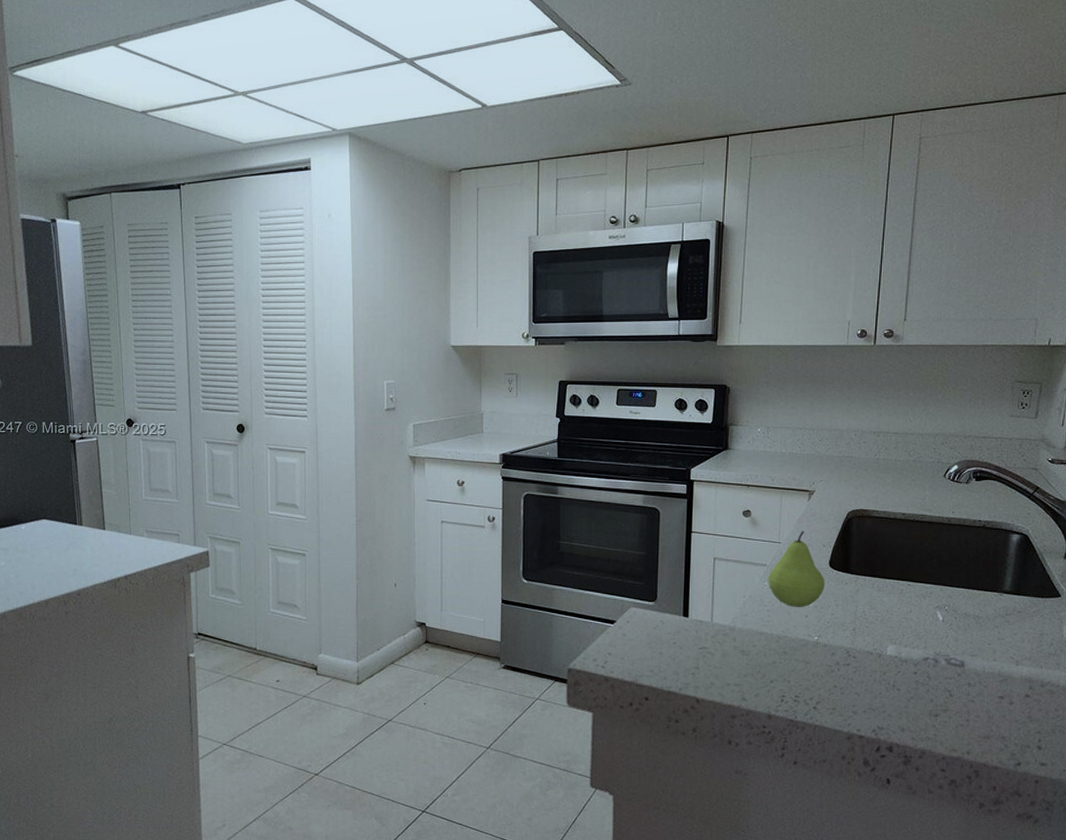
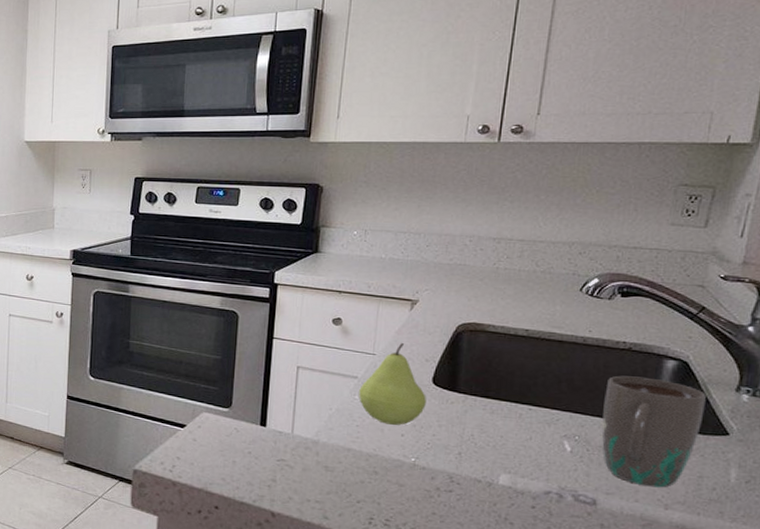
mug: none [966,550,1043,647] -> present [601,375,706,488]

